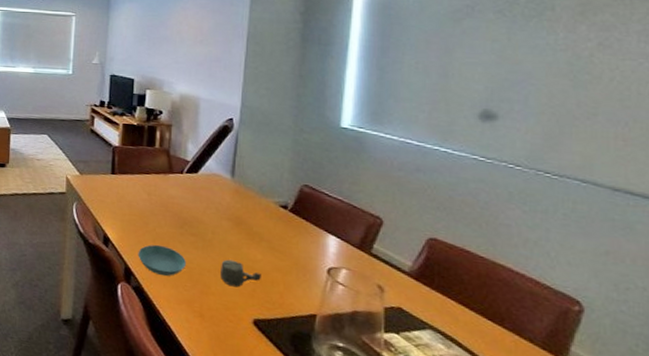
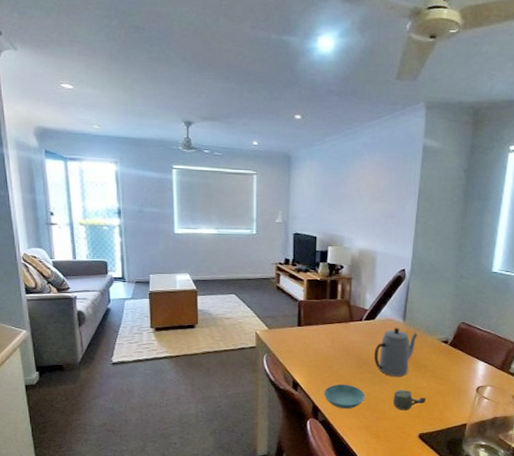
teapot: none [196,184,249,244] -> present [373,327,418,376]

